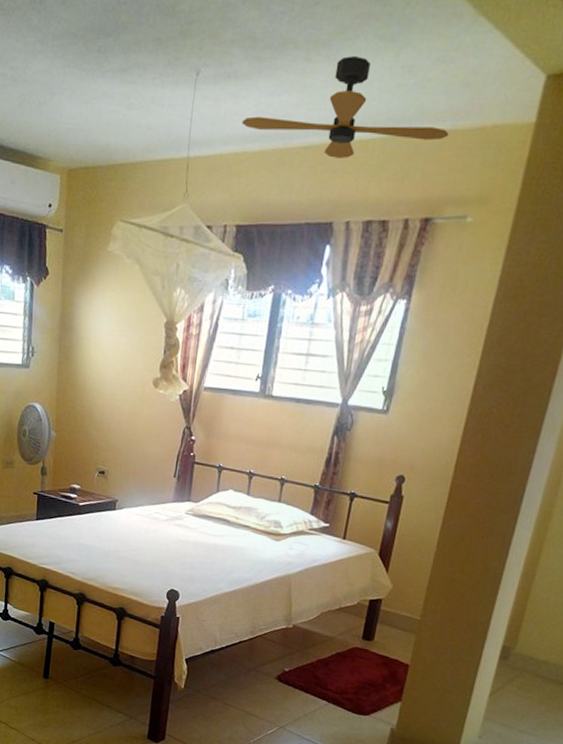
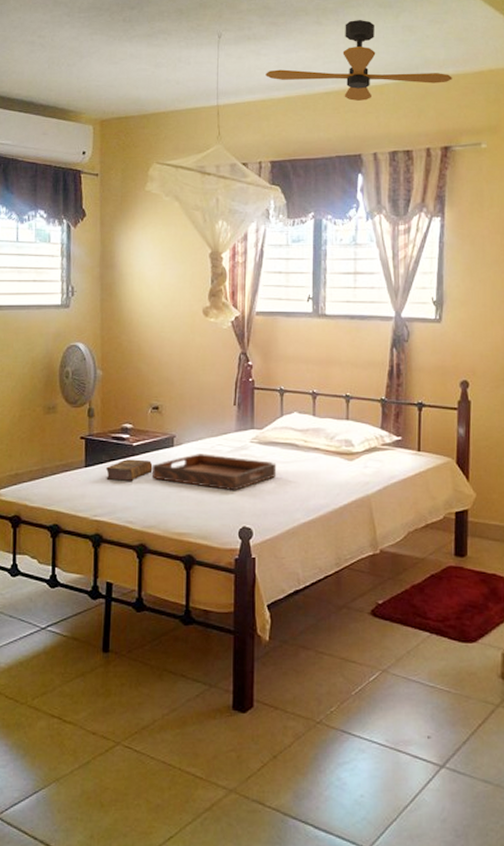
book: none [54,517,96,538] -> present [106,459,153,482]
serving tray: none [94,518,208,557] -> present [151,454,277,491]

